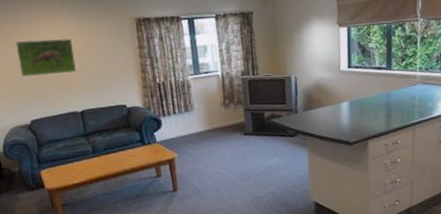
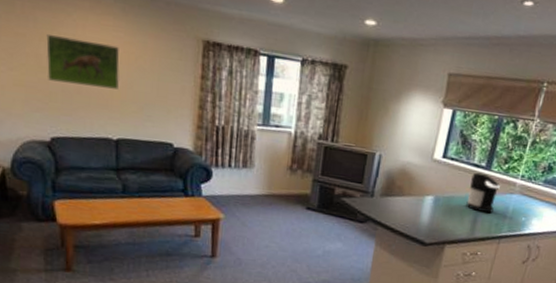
coffee maker: none [377,73,403,106] -> present [466,172,500,214]

